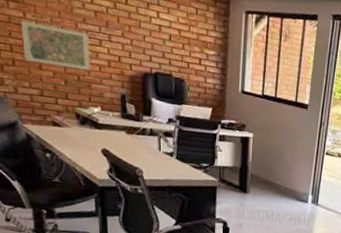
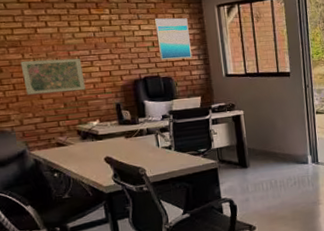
wall art: none [174,9,211,64] -> present [154,18,193,61]

